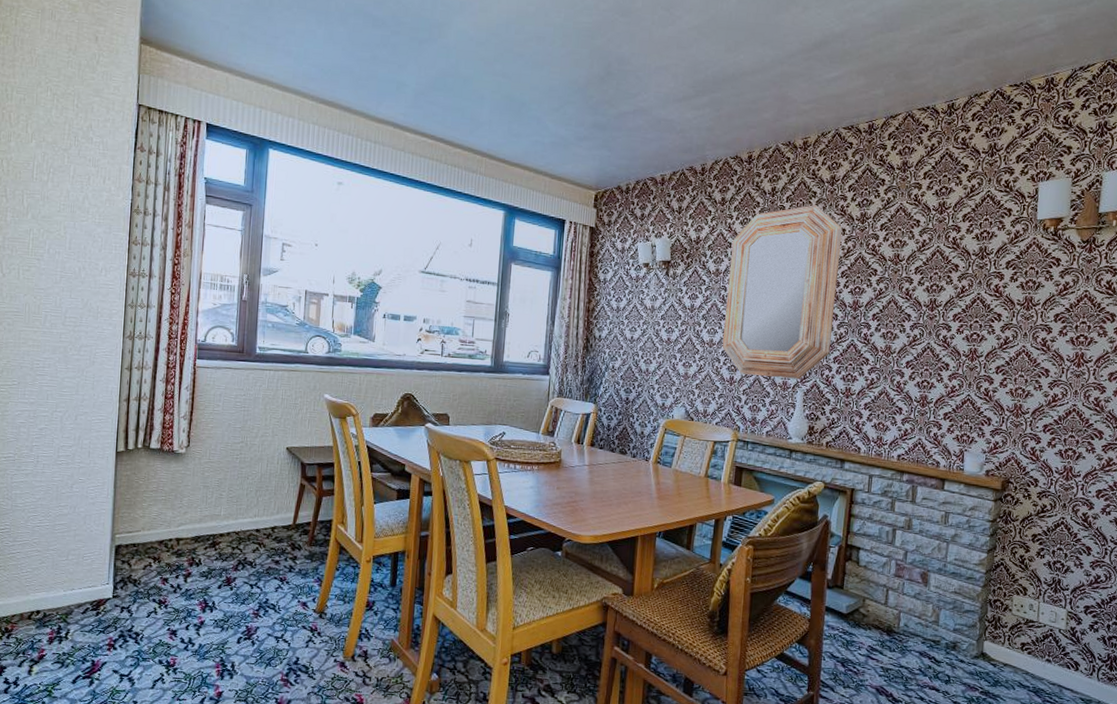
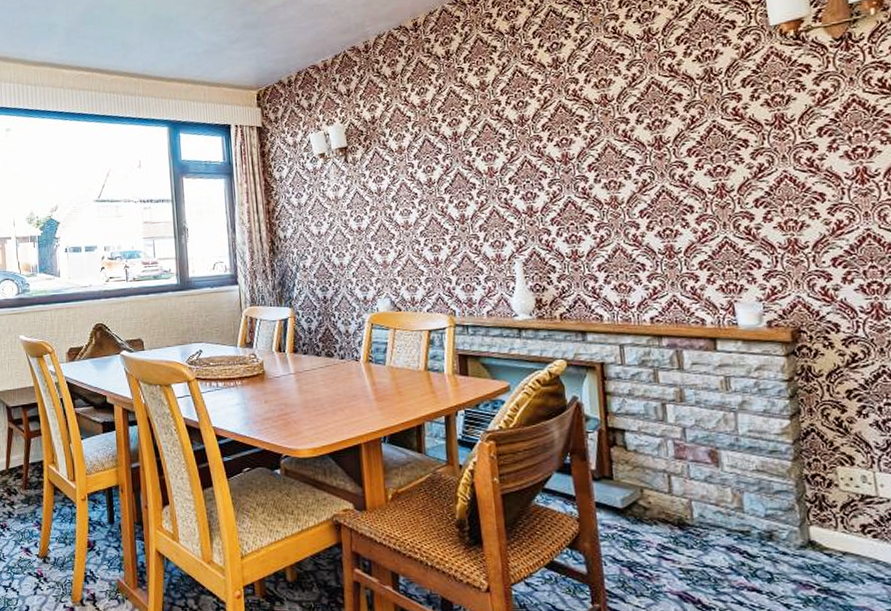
home mirror: present [722,205,843,380] -> none [411,59,545,253]

